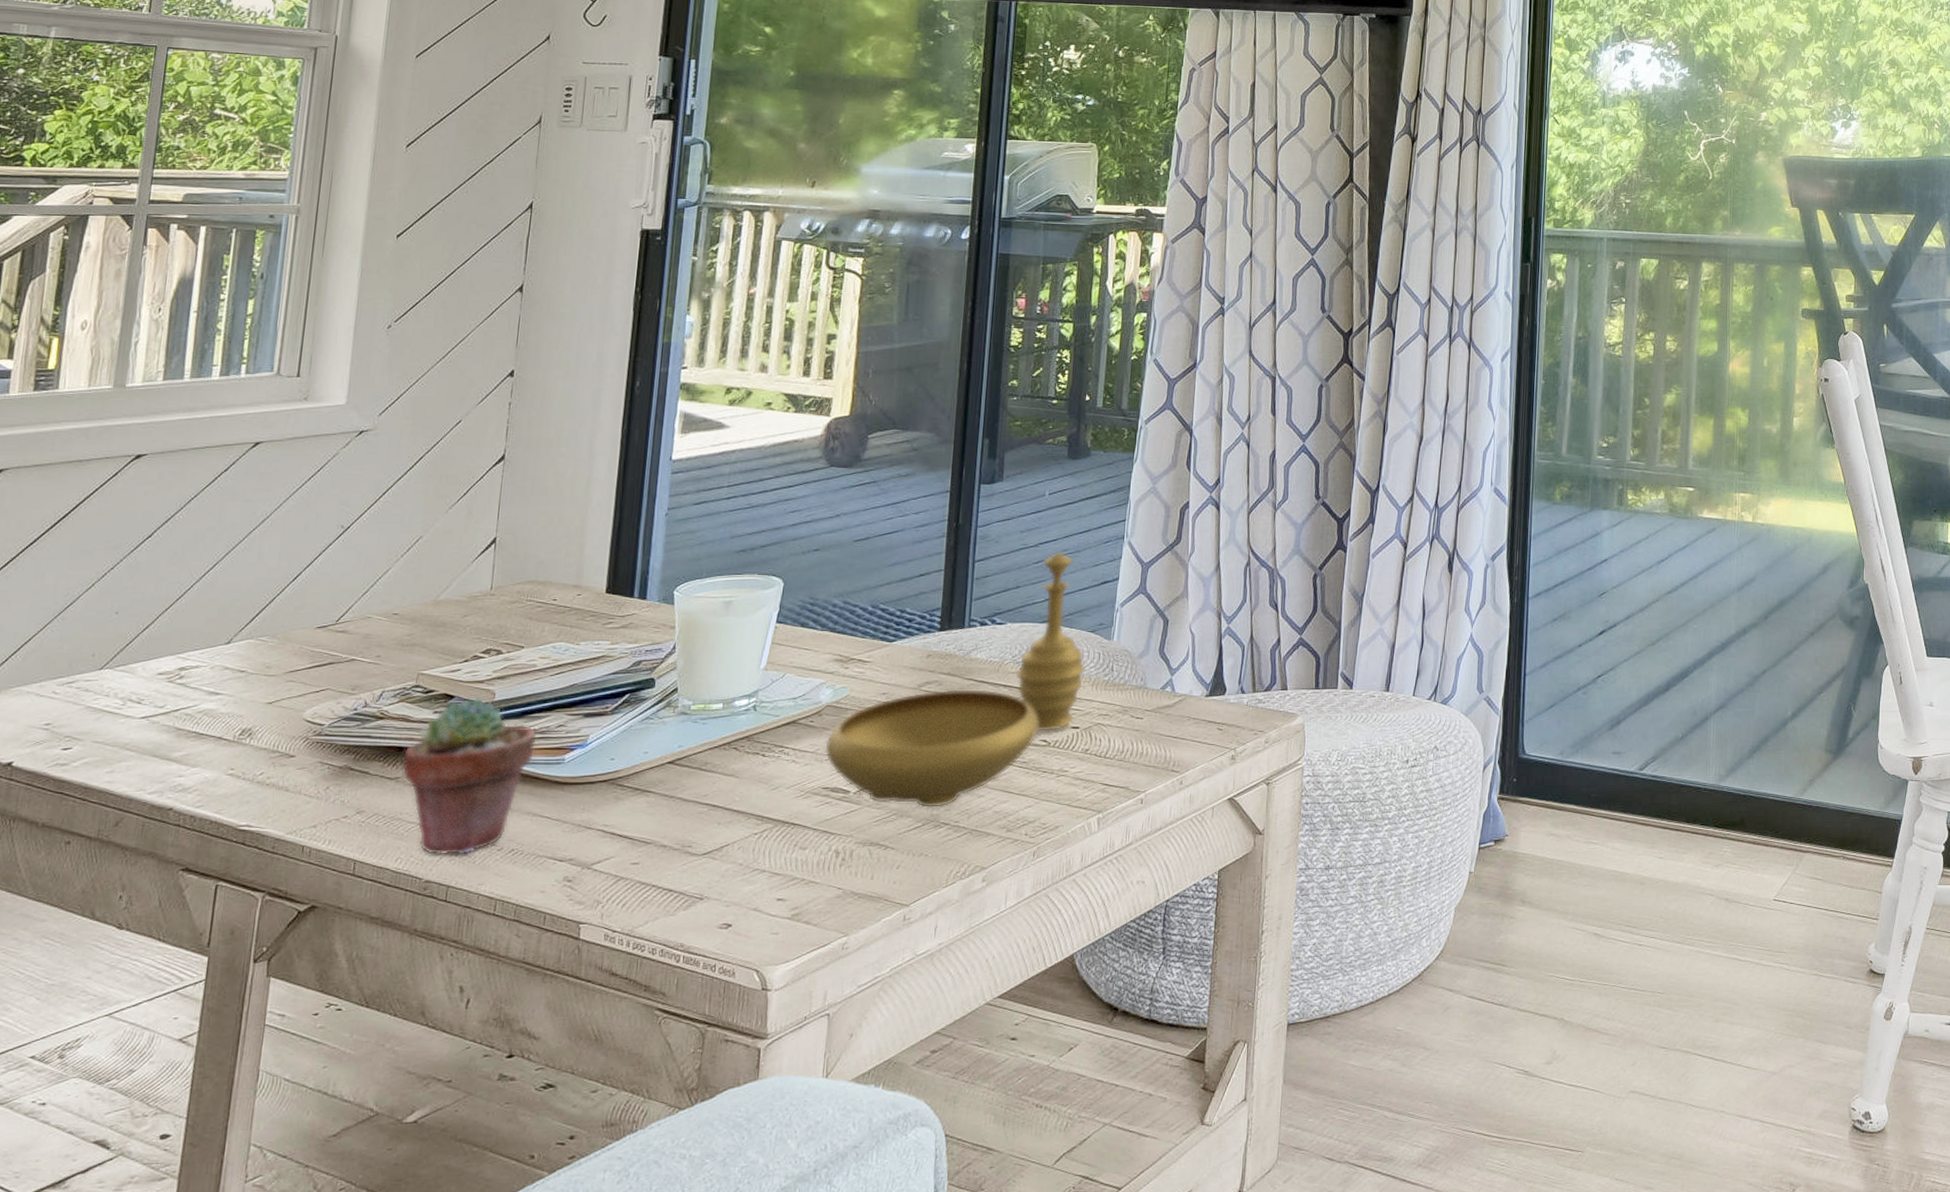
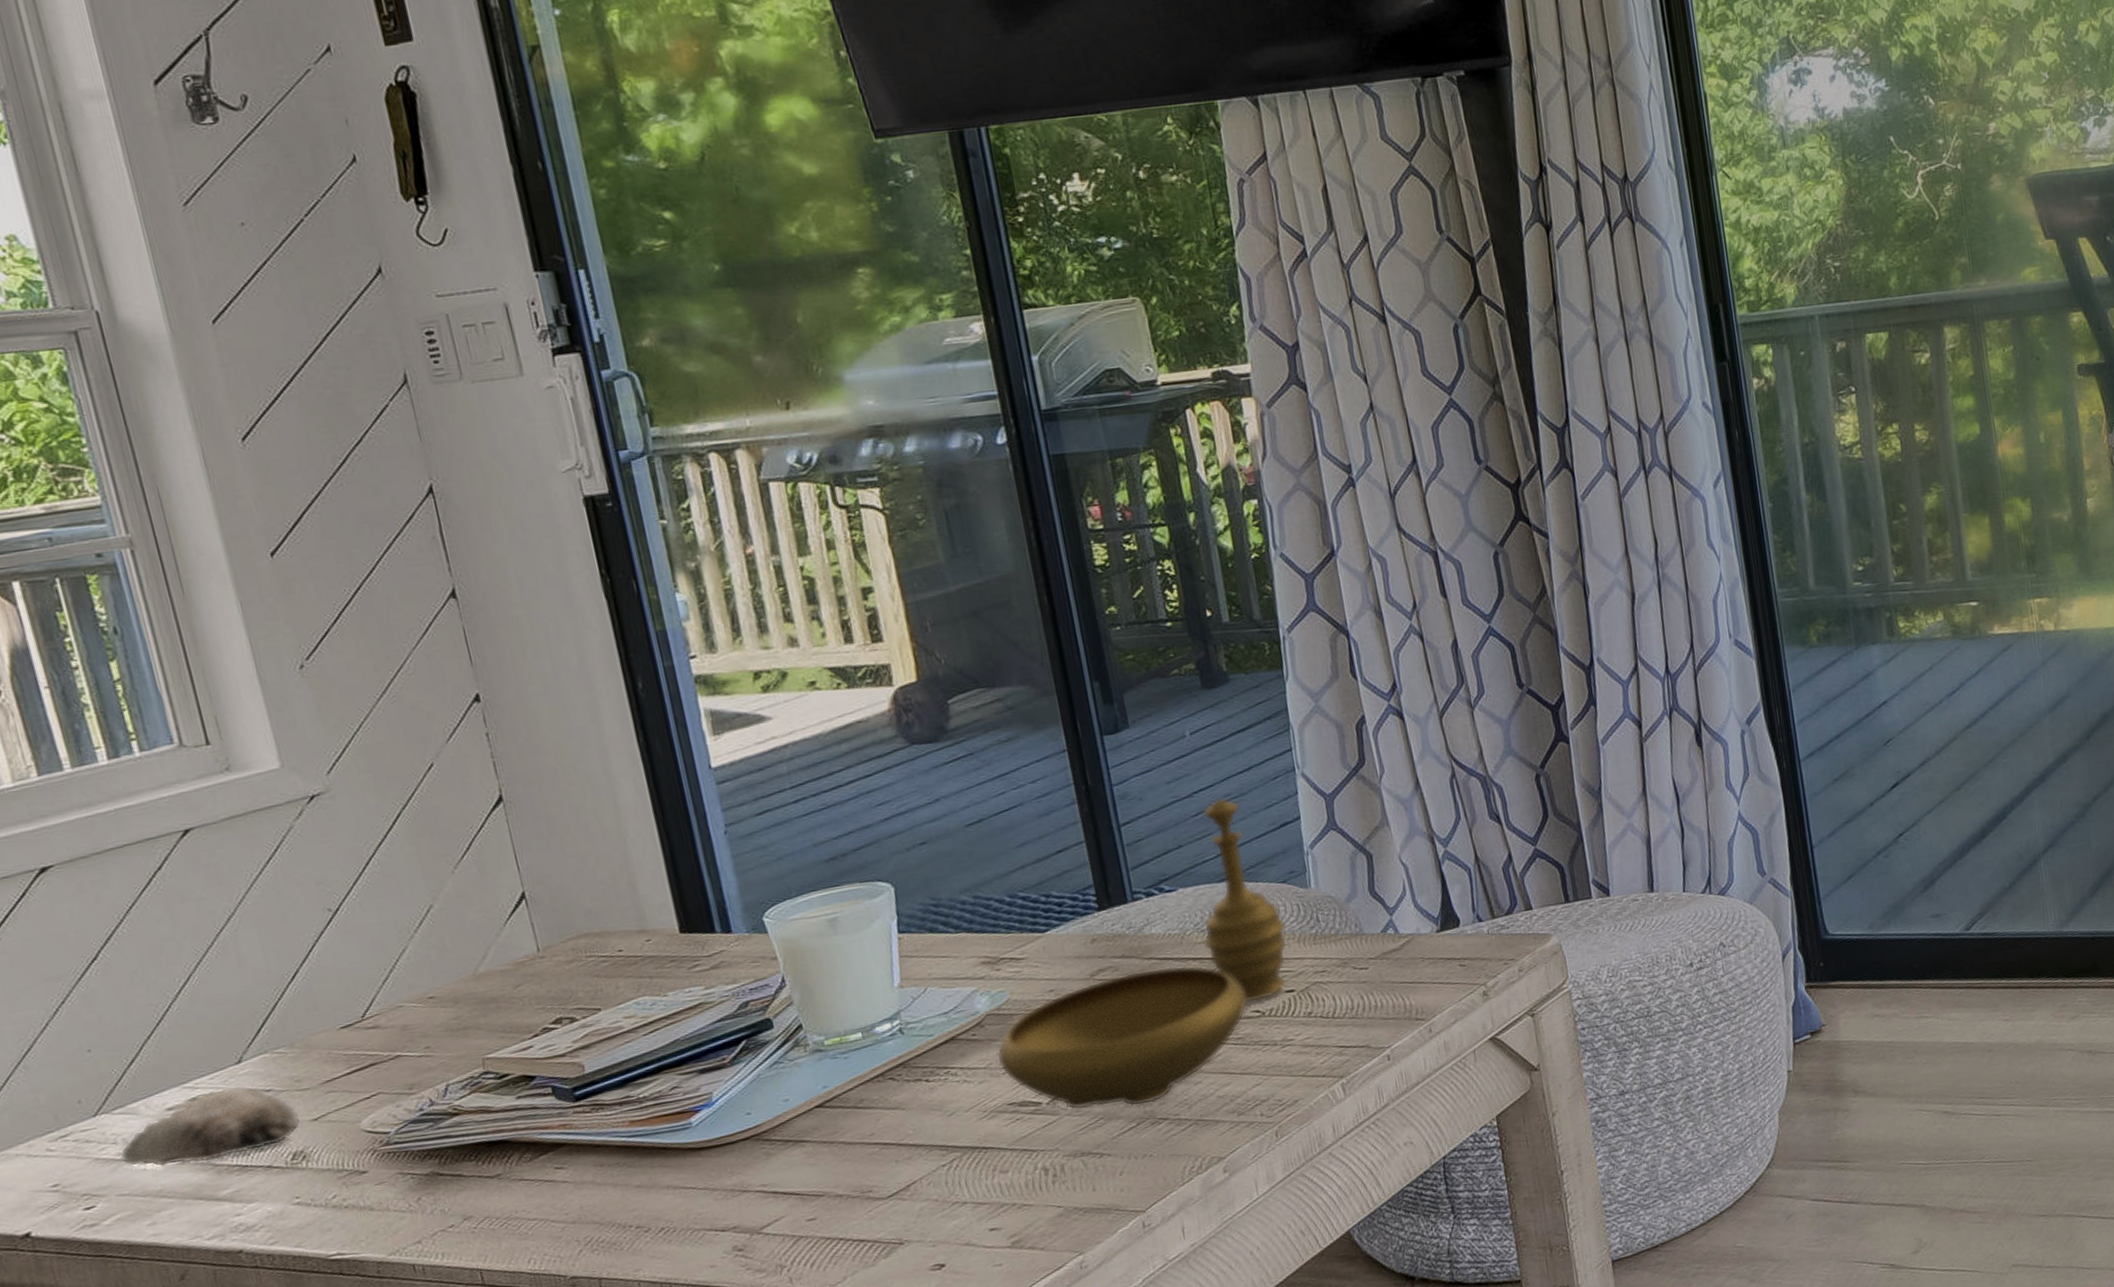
seashell: none [106,662,259,725] -> present [119,1085,301,1167]
potted succulent: present [402,697,537,856] -> none [496,1072,655,1250]

